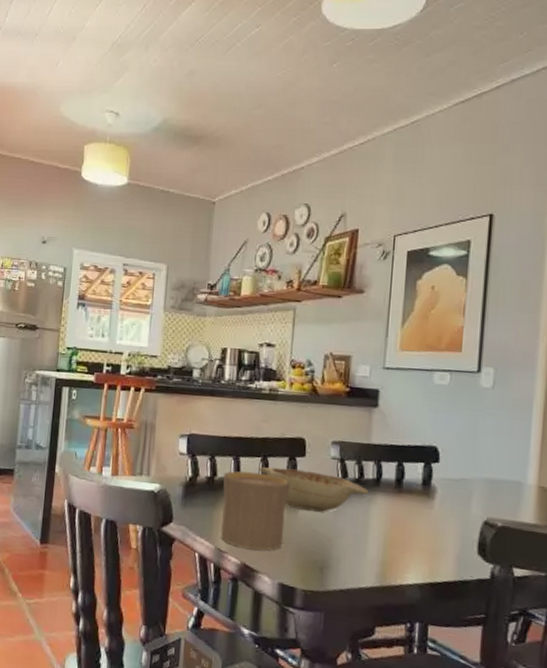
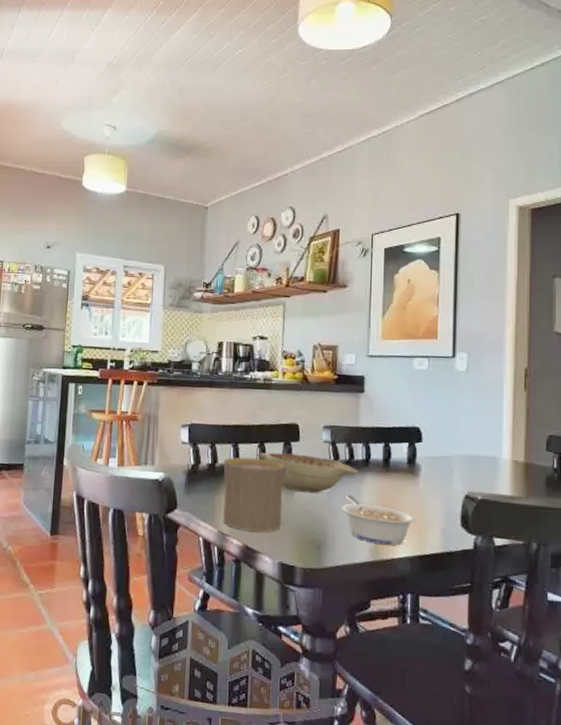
legume: none [348,515,430,571] -> present [341,495,417,545]

